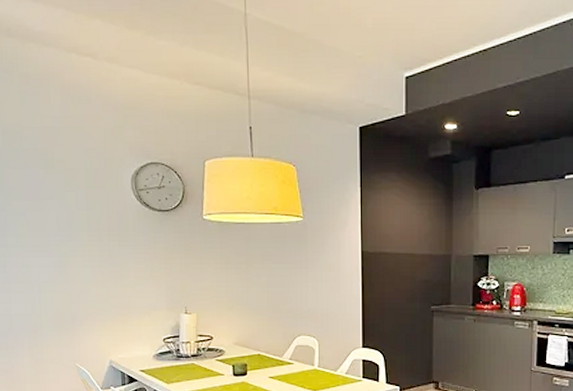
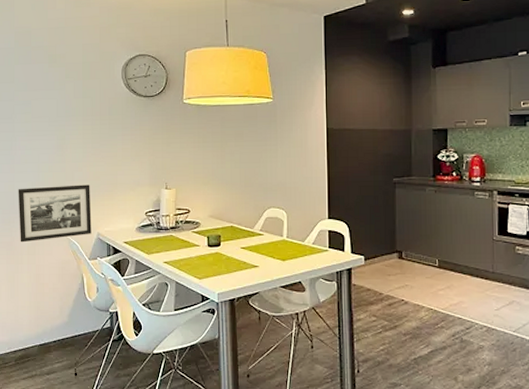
picture frame: none [15,307,103,370] -> present [18,184,92,243]

